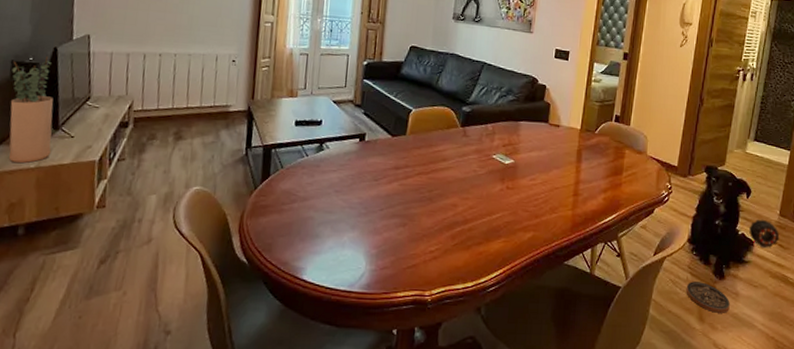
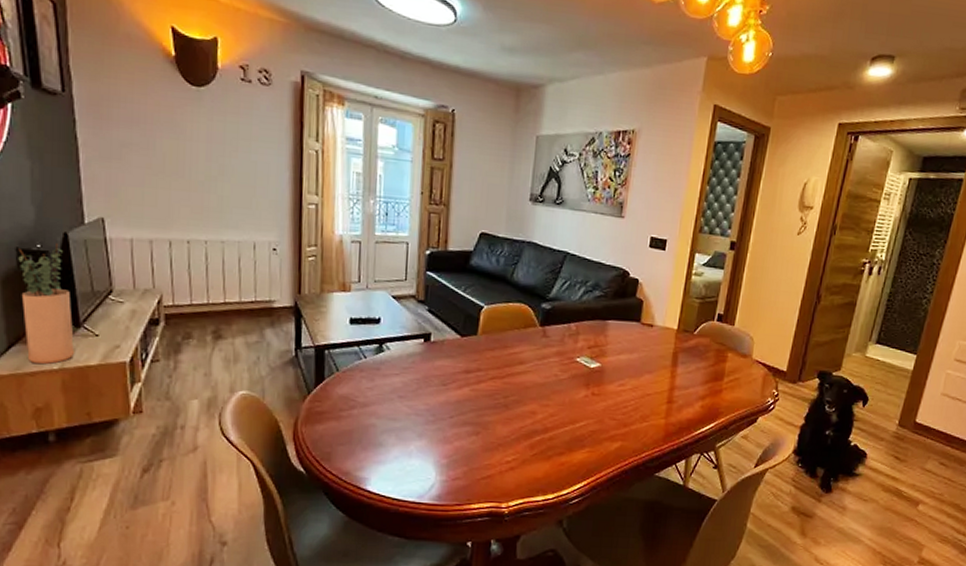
pet bowl: present [686,281,730,313] -> none [788,495,836,528]
dog toy: present [749,219,780,248] -> none [862,429,897,460]

